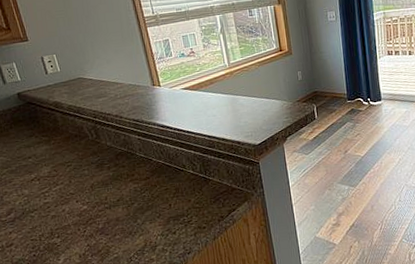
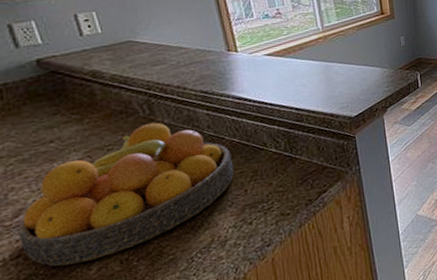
fruit bowl: none [10,145,161,255] -> present [18,122,235,267]

